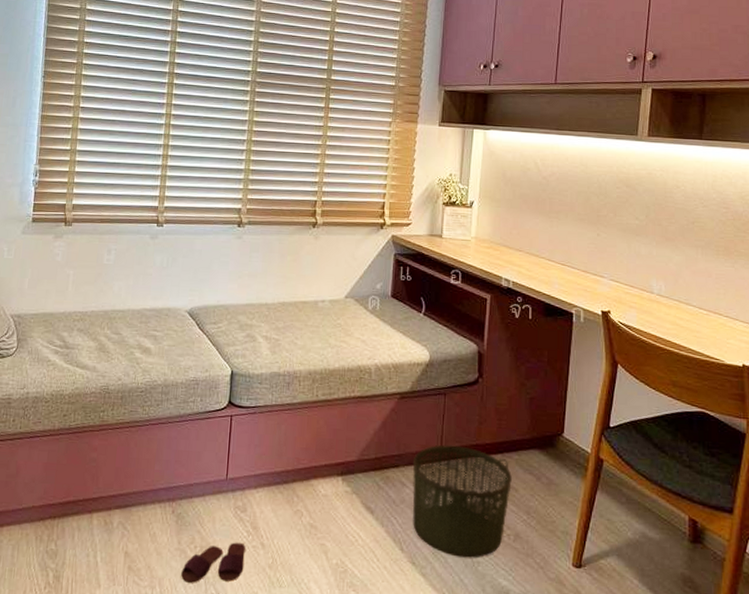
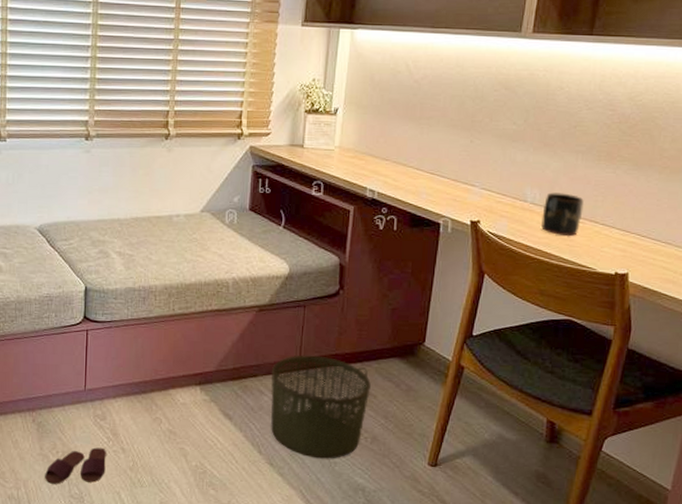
mug: none [669,284,707,327] -> present [541,192,584,236]

